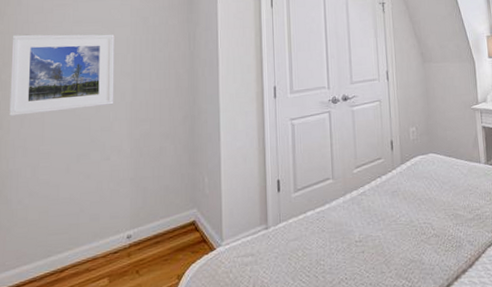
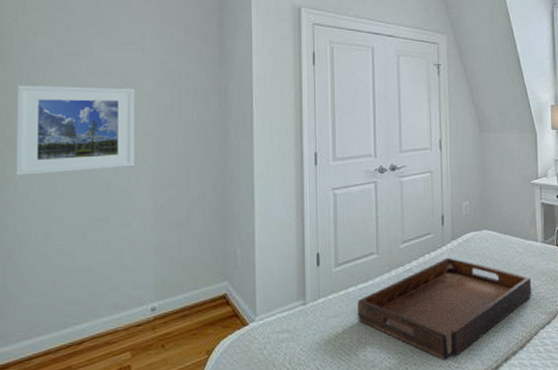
serving tray: none [315,180,478,280] -> present [357,257,532,361]

